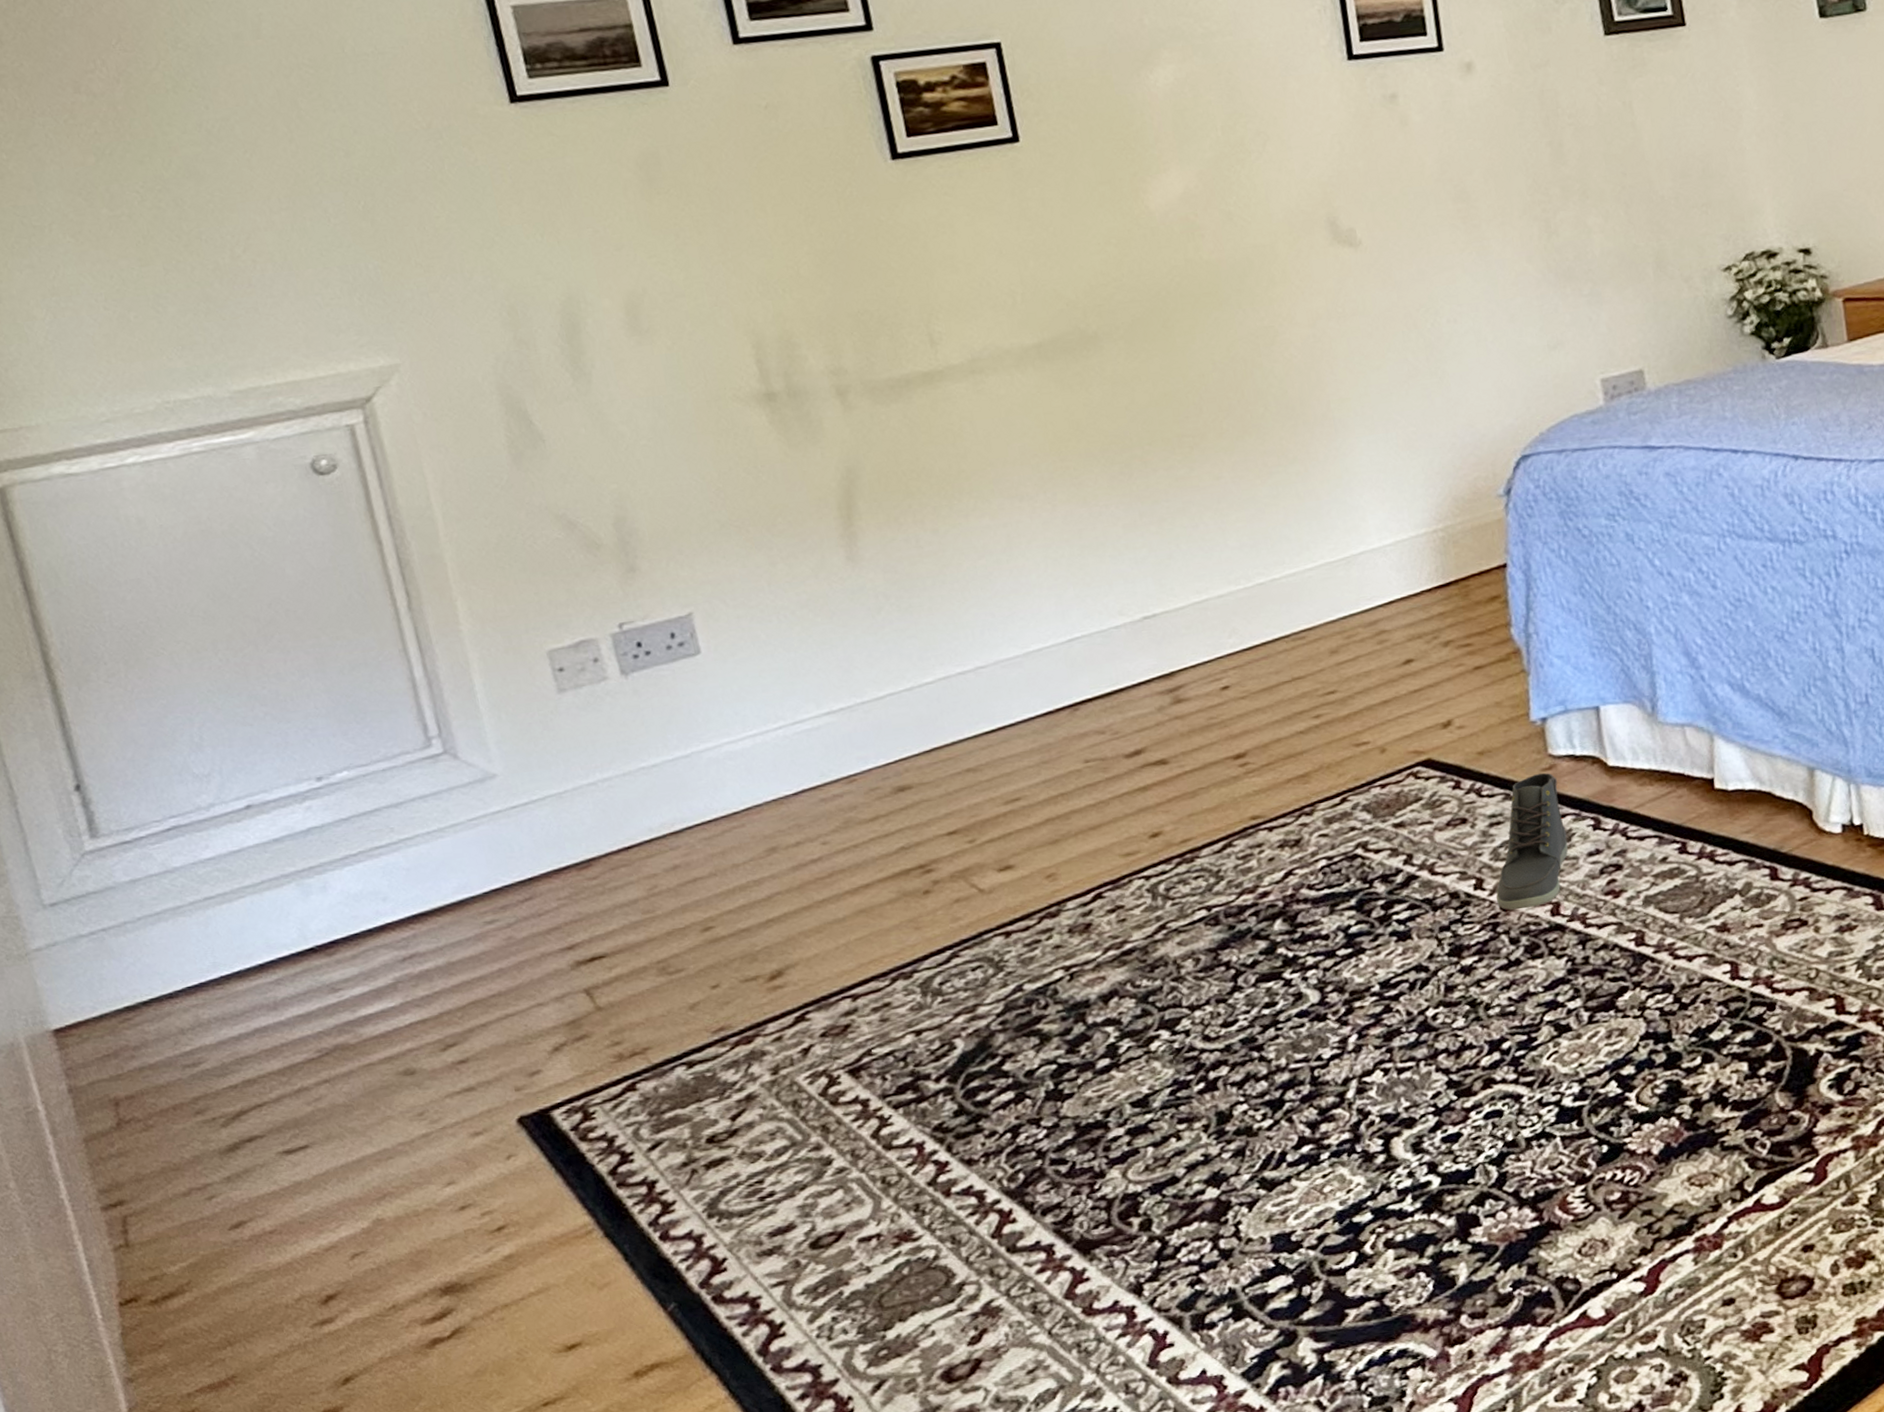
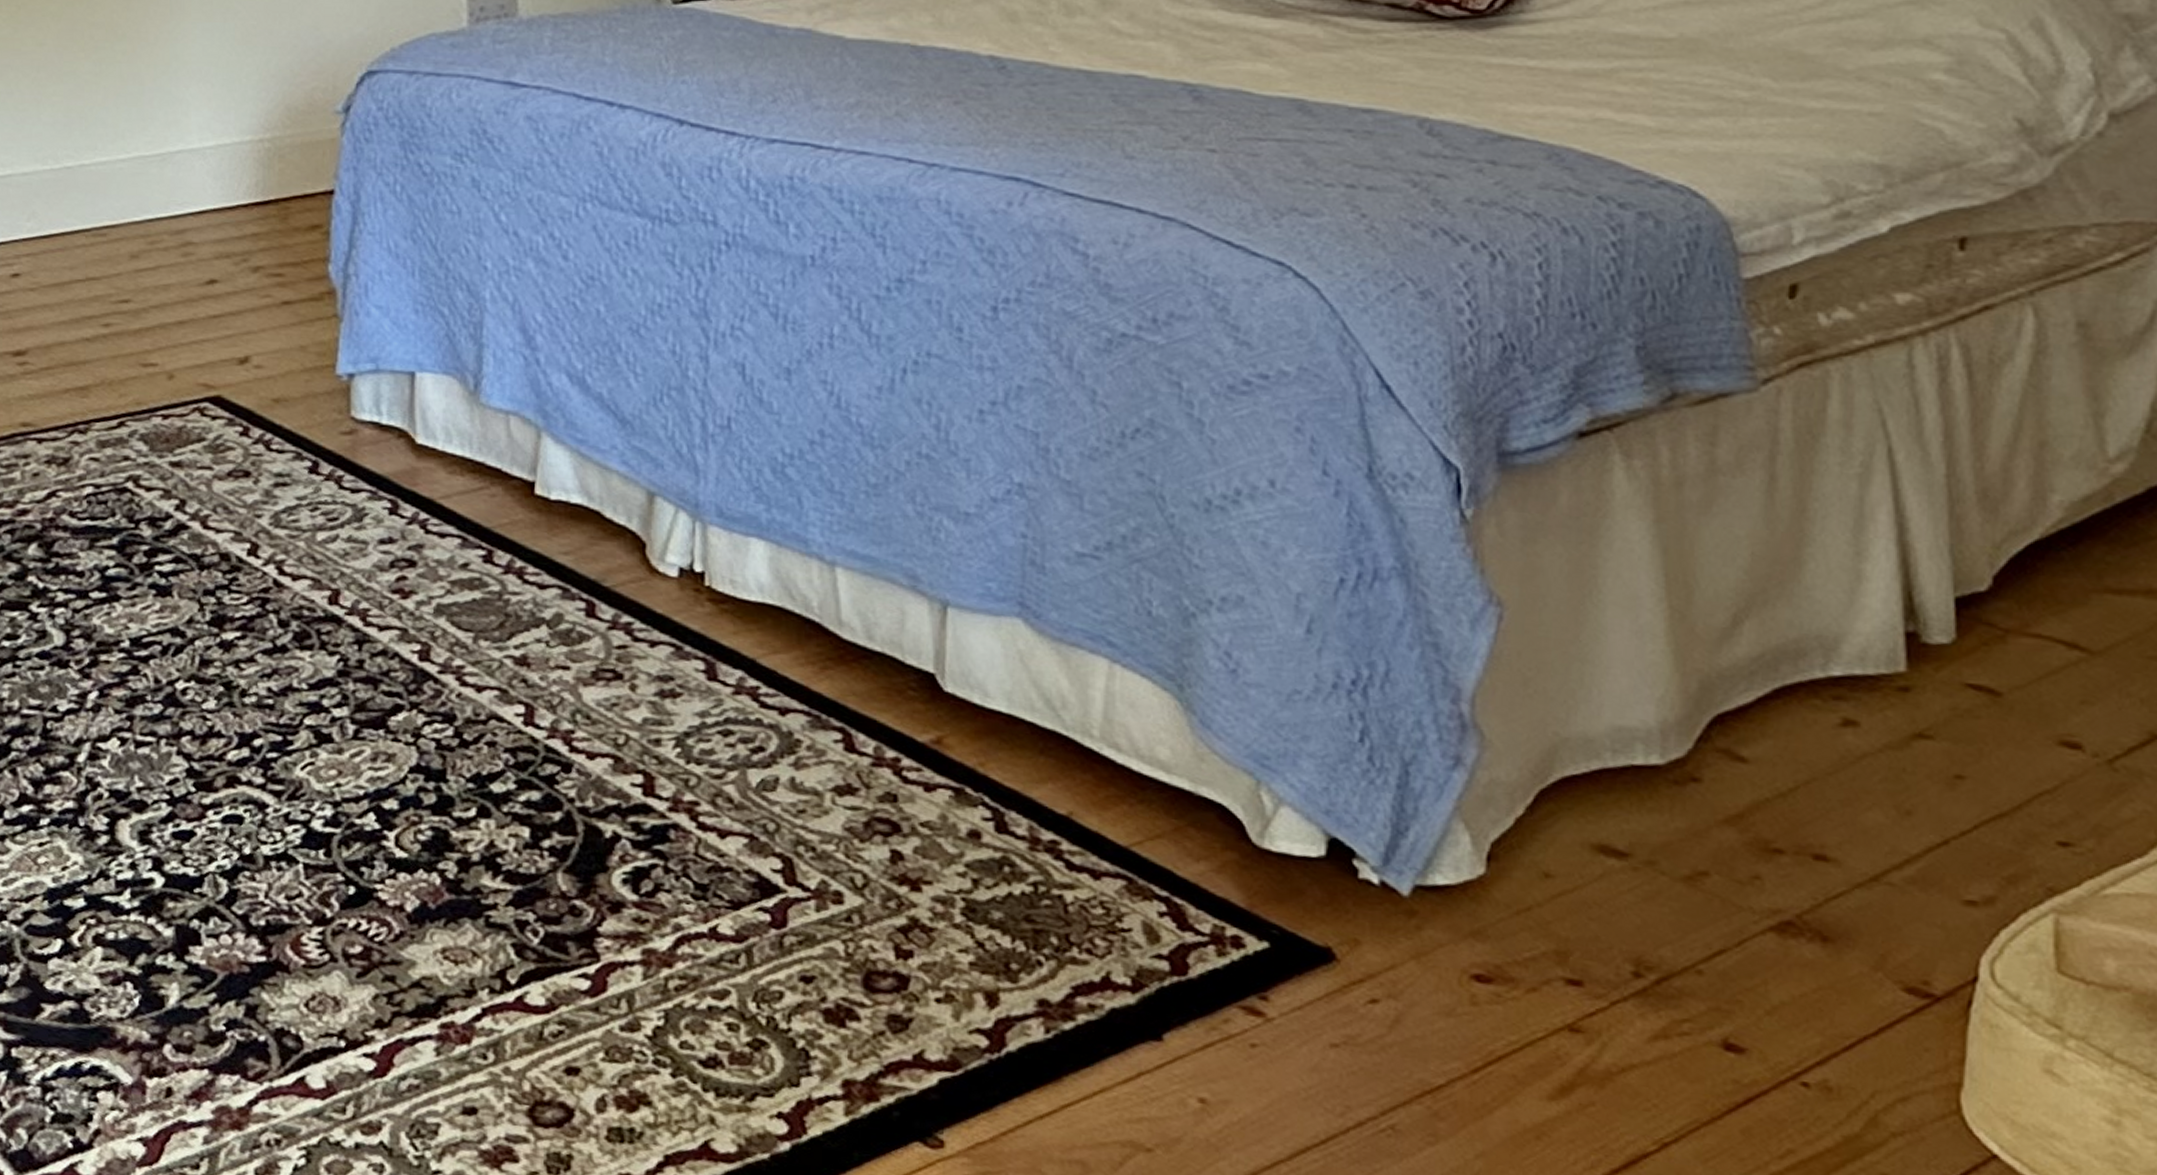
sneaker: present [1496,772,1568,911] -> none [271,436,359,589]

